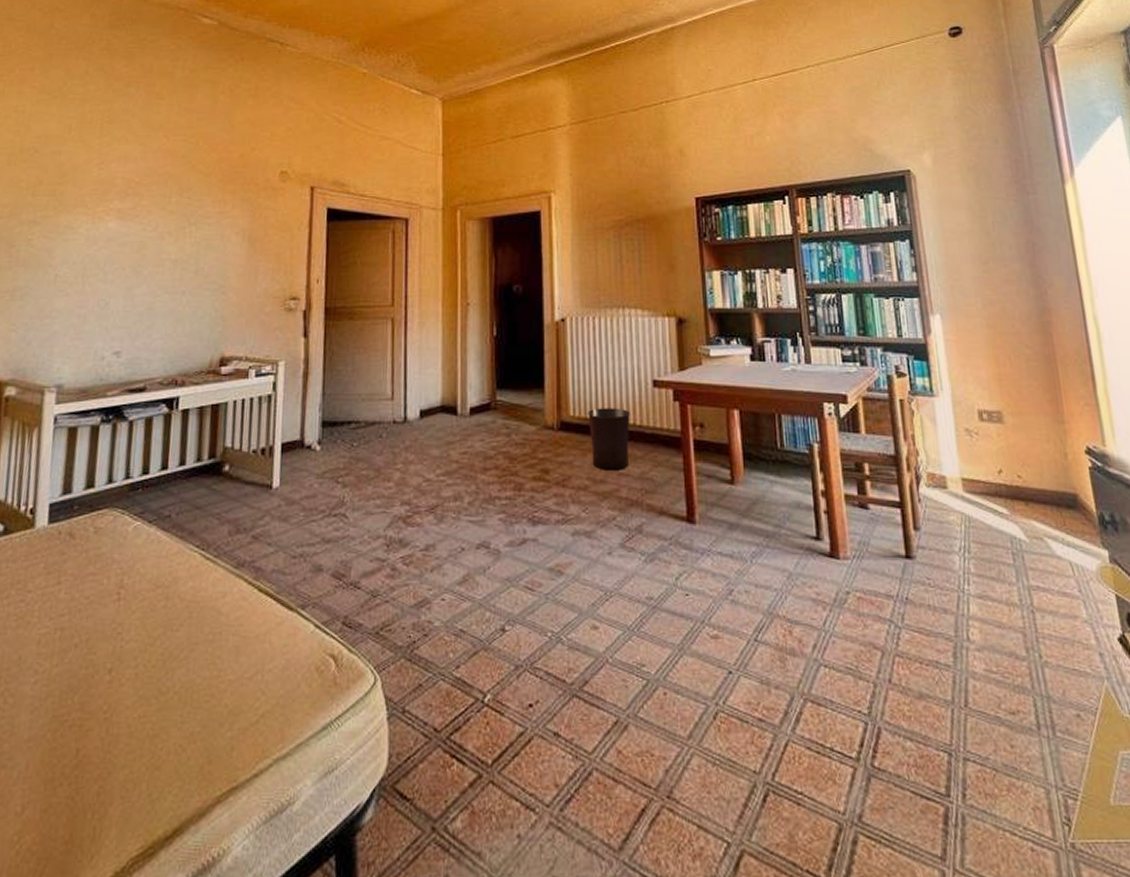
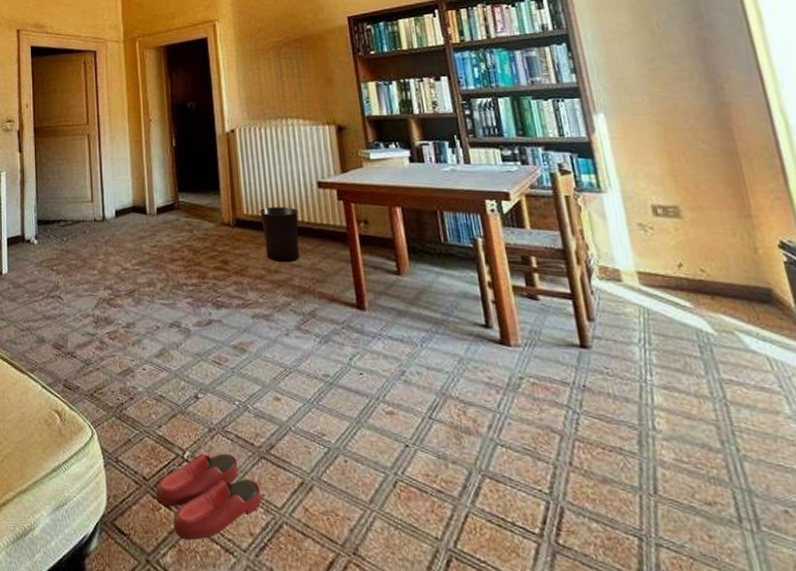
slippers: none [449,693,570,798] -> present [156,453,261,540]

